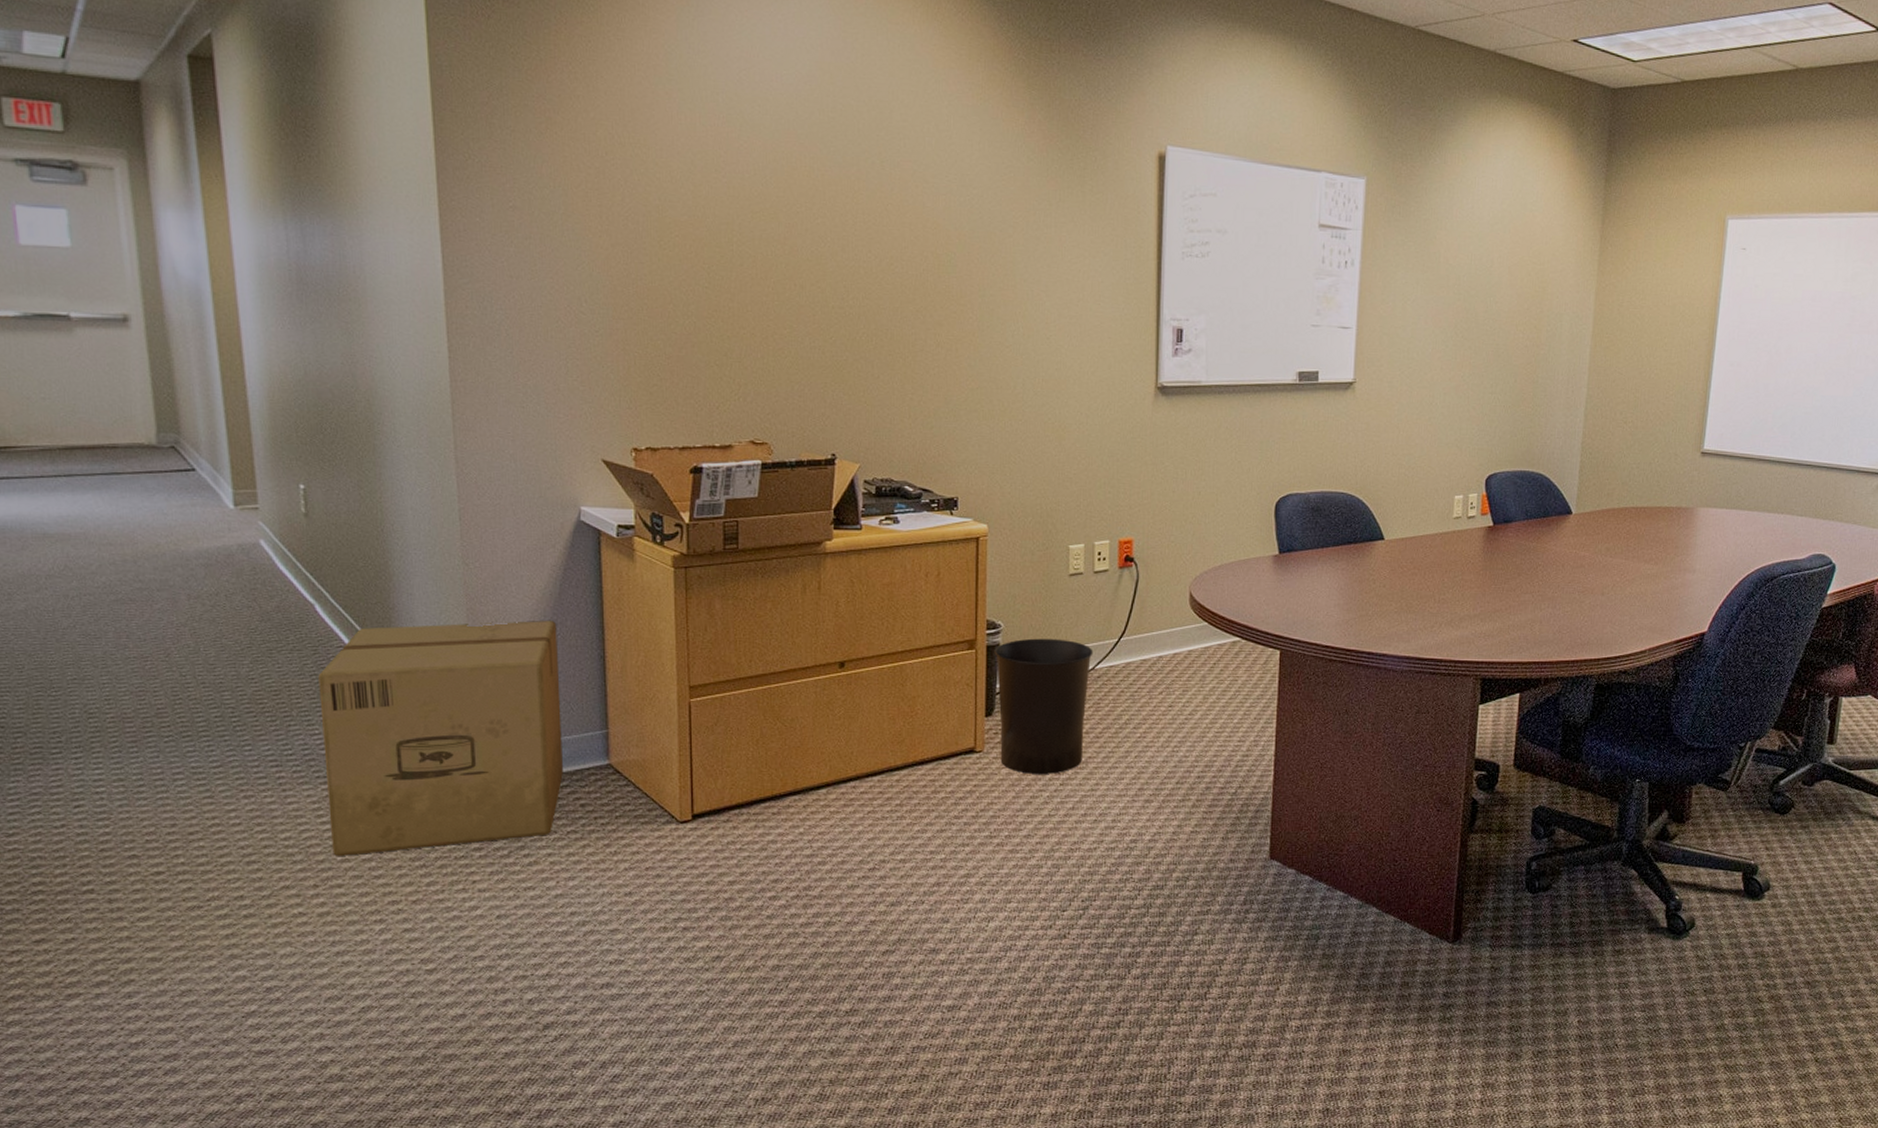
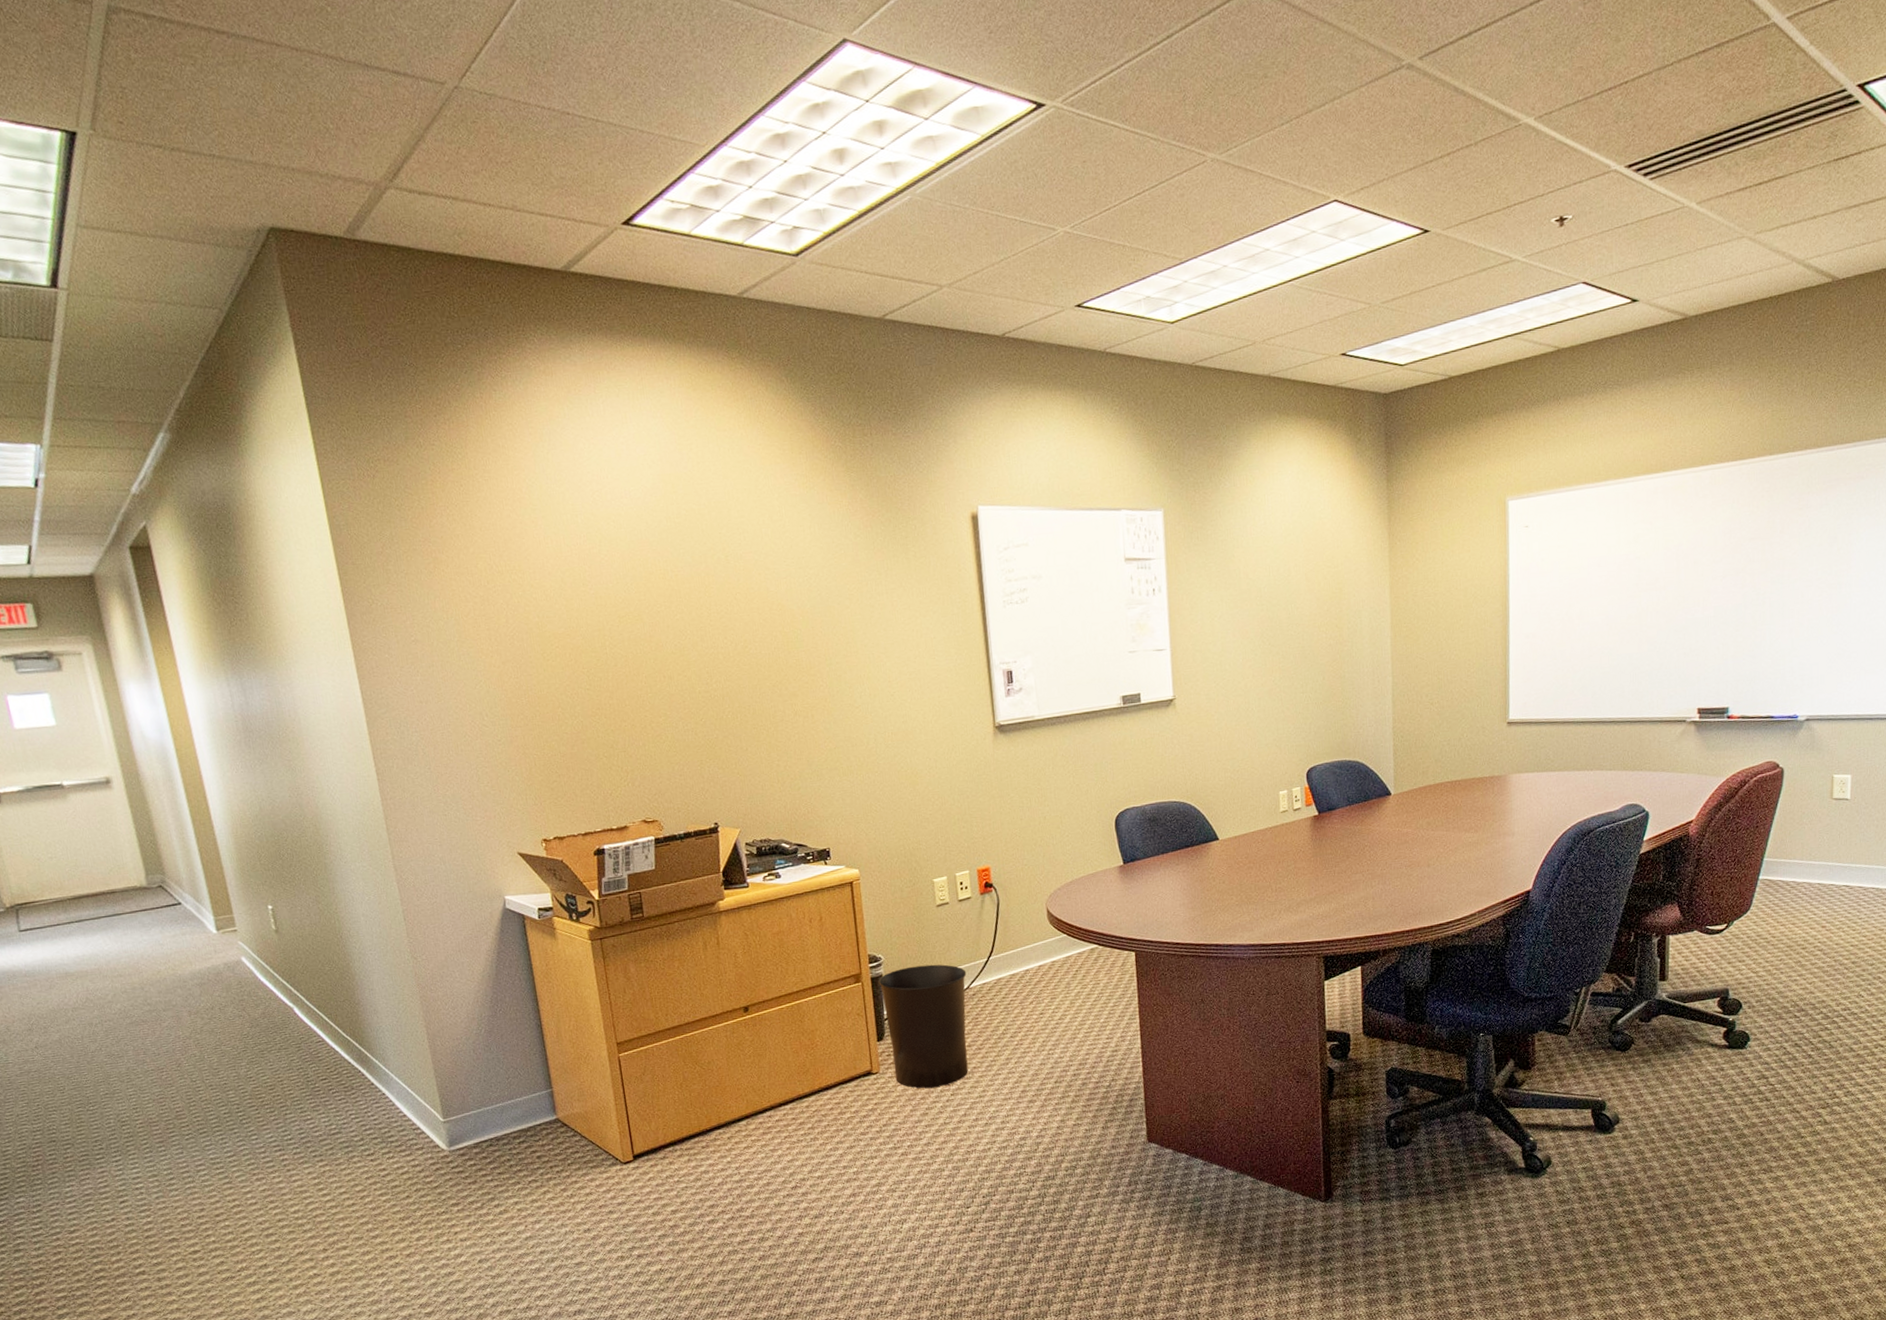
cardboard box: present [318,621,563,856] -> none [304,999,519,1222]

